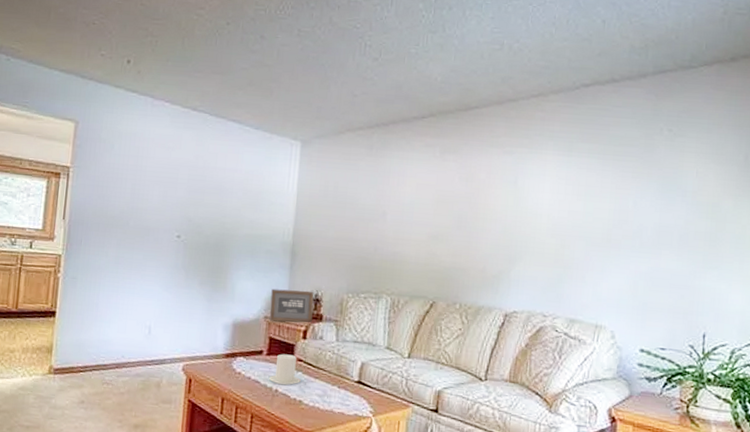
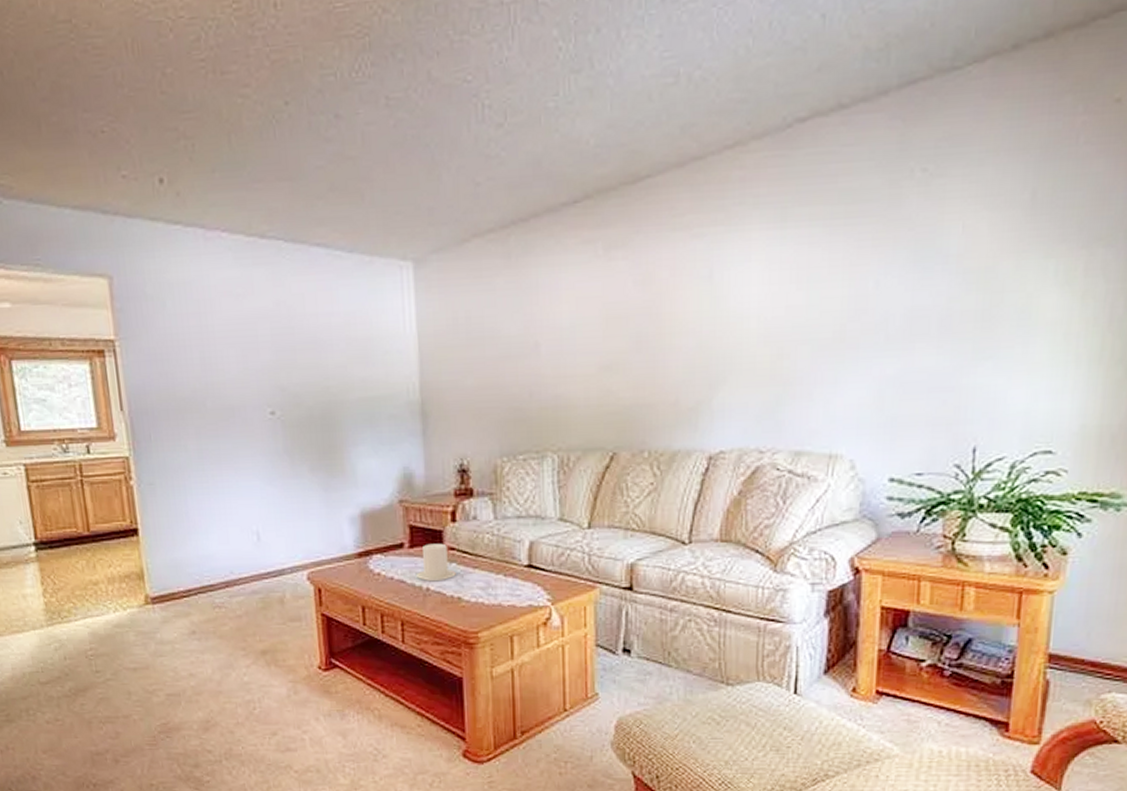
picture frame: present [269,288,314,323] -> none [403,460,460,505]

